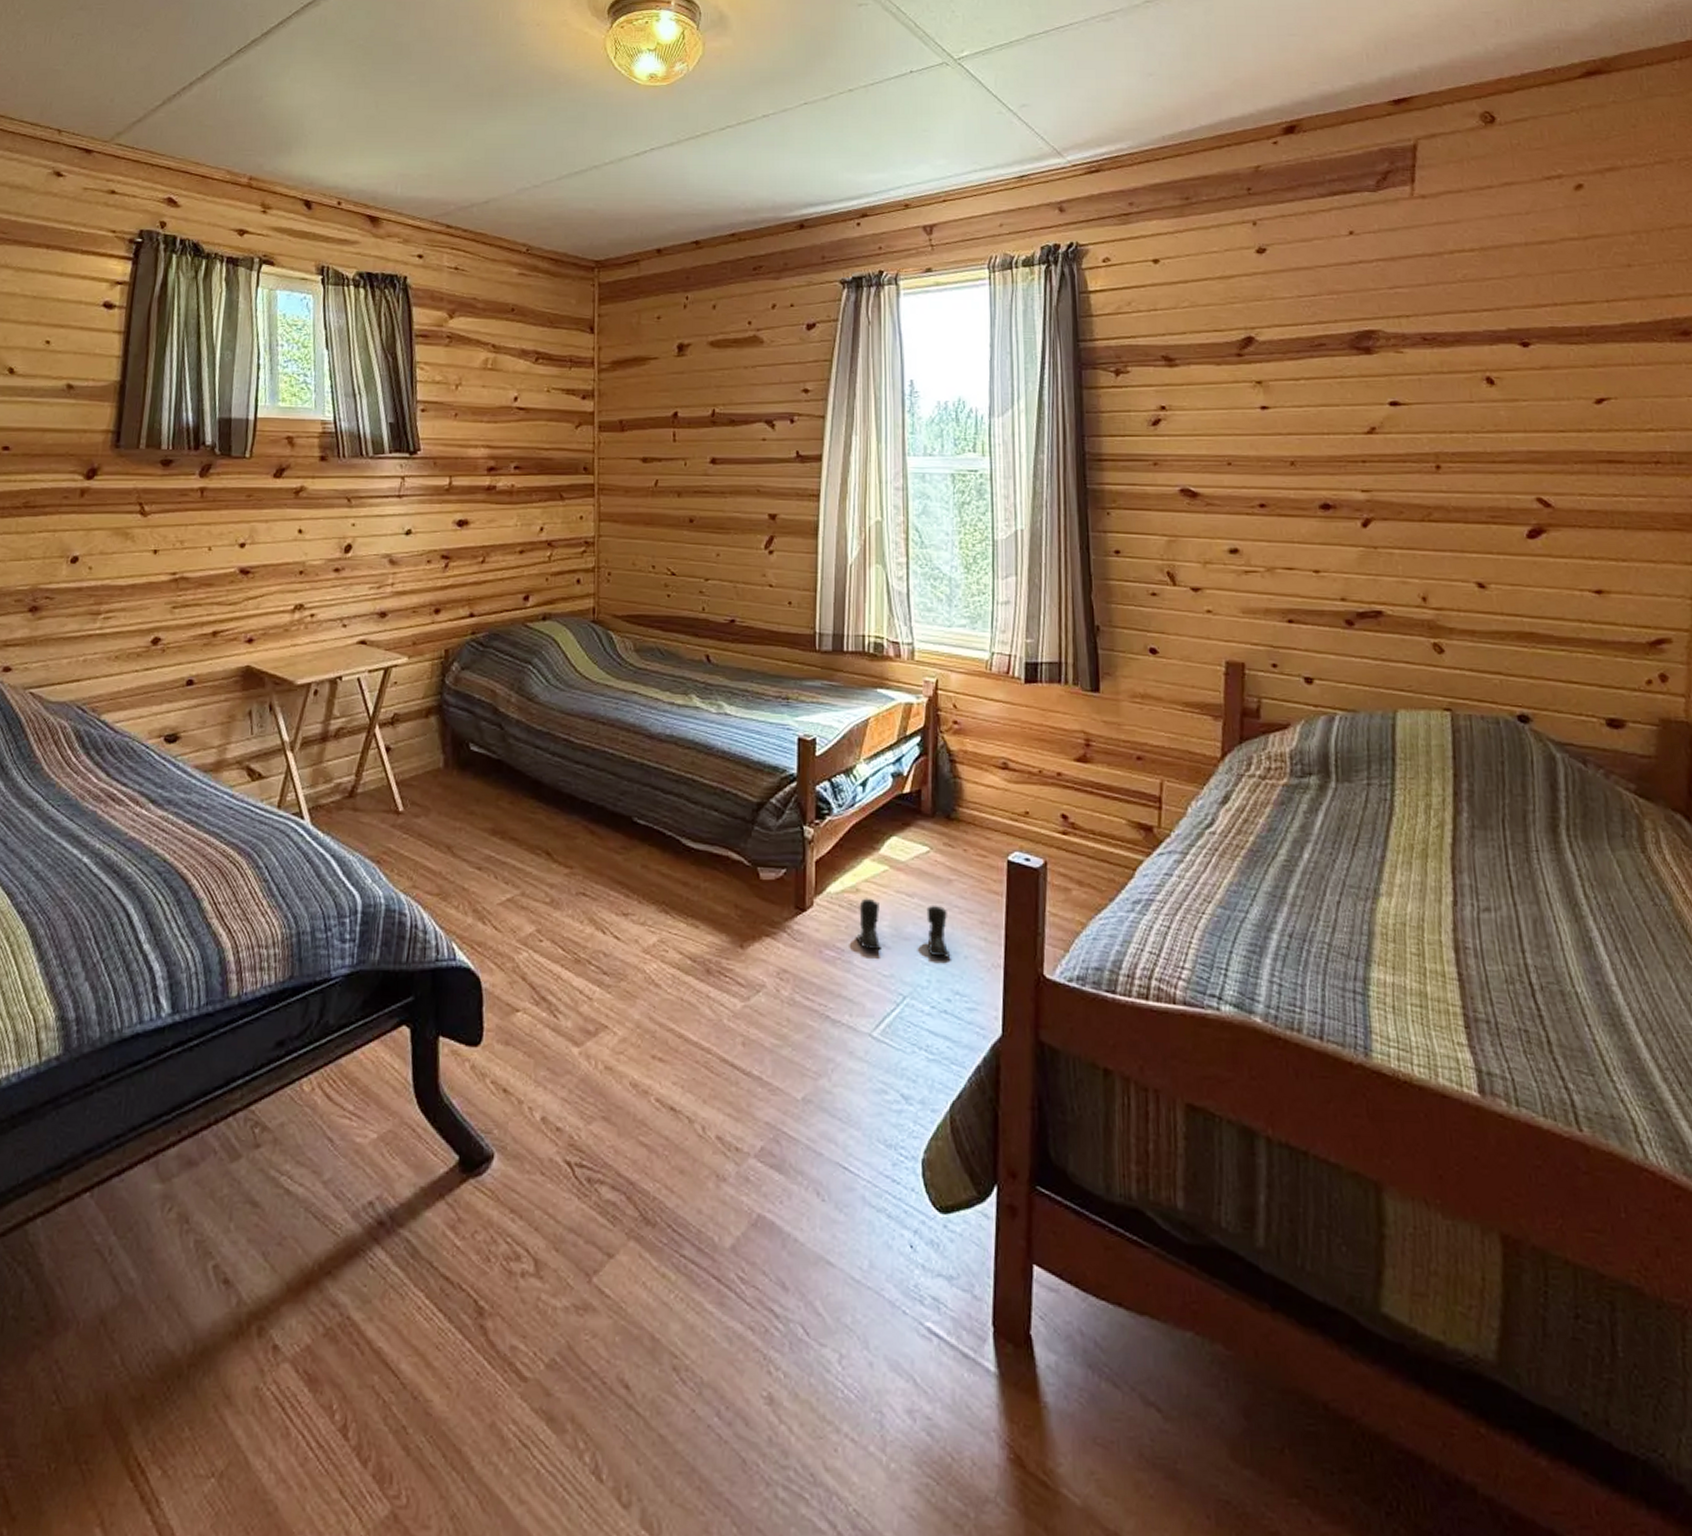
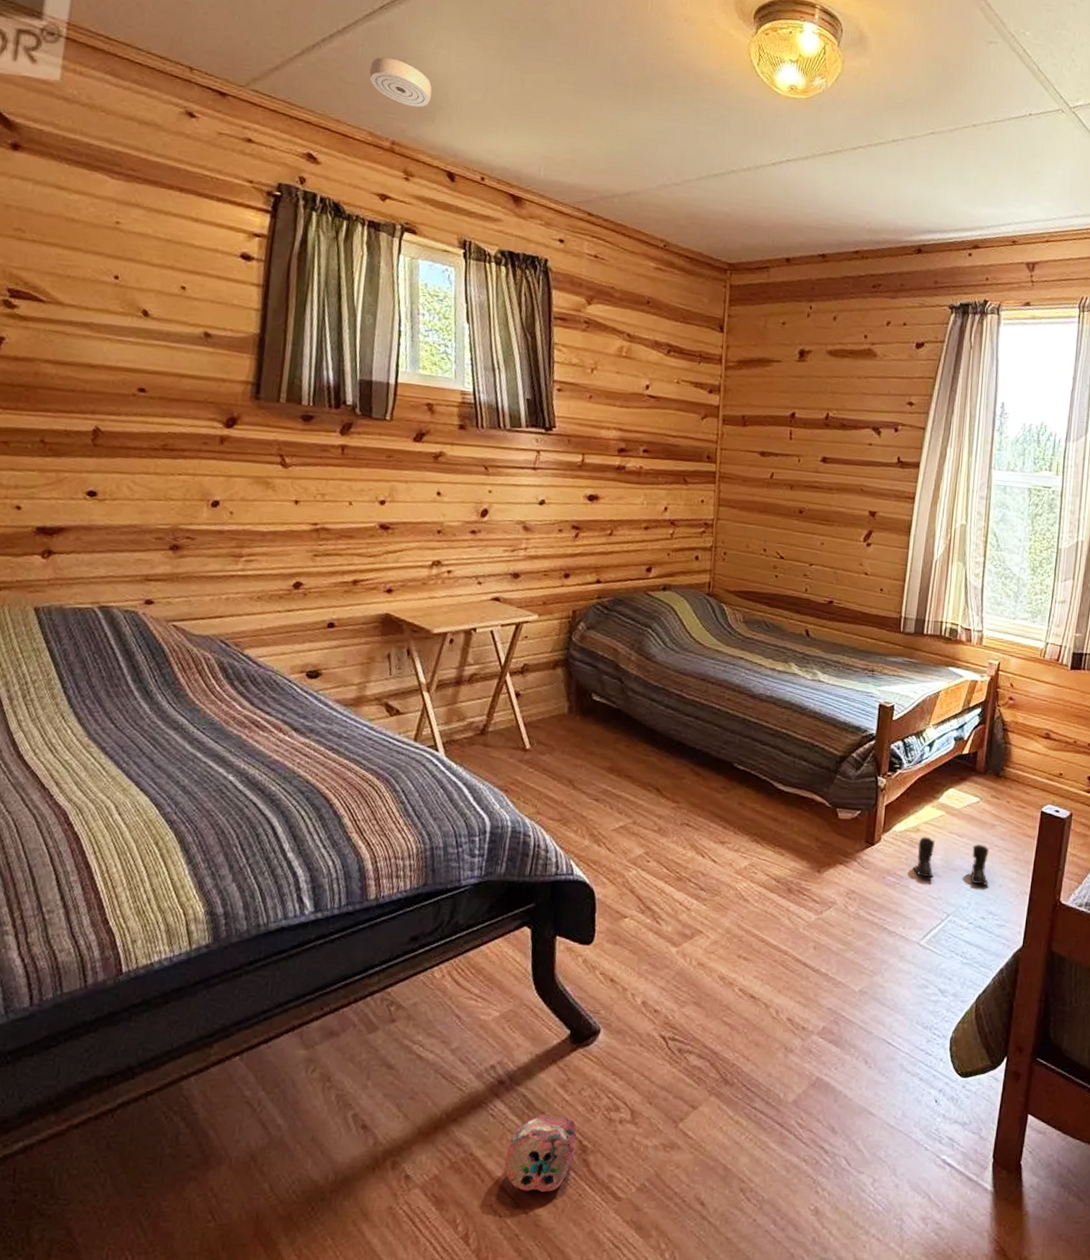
smoke detector: none [227,97,288,141] -> present [369,57,432,108]
ball: none [387,1264,472,1369] -> present [504,1113,577,1192]

